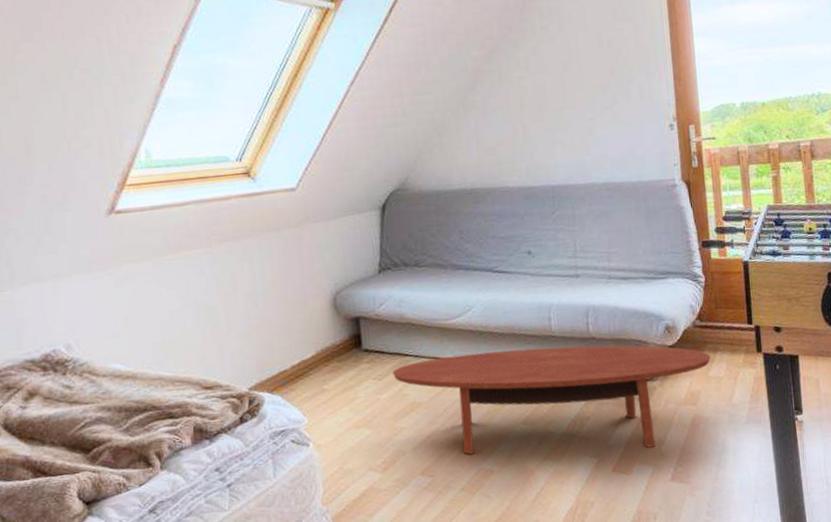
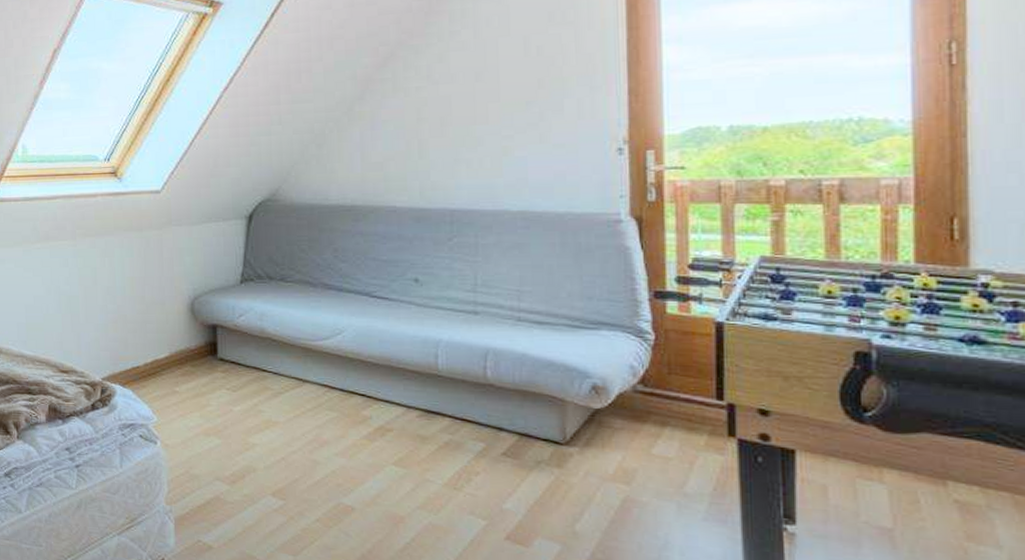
coffee table: present [393,345,711,455] -> none [248,379,656,523]

